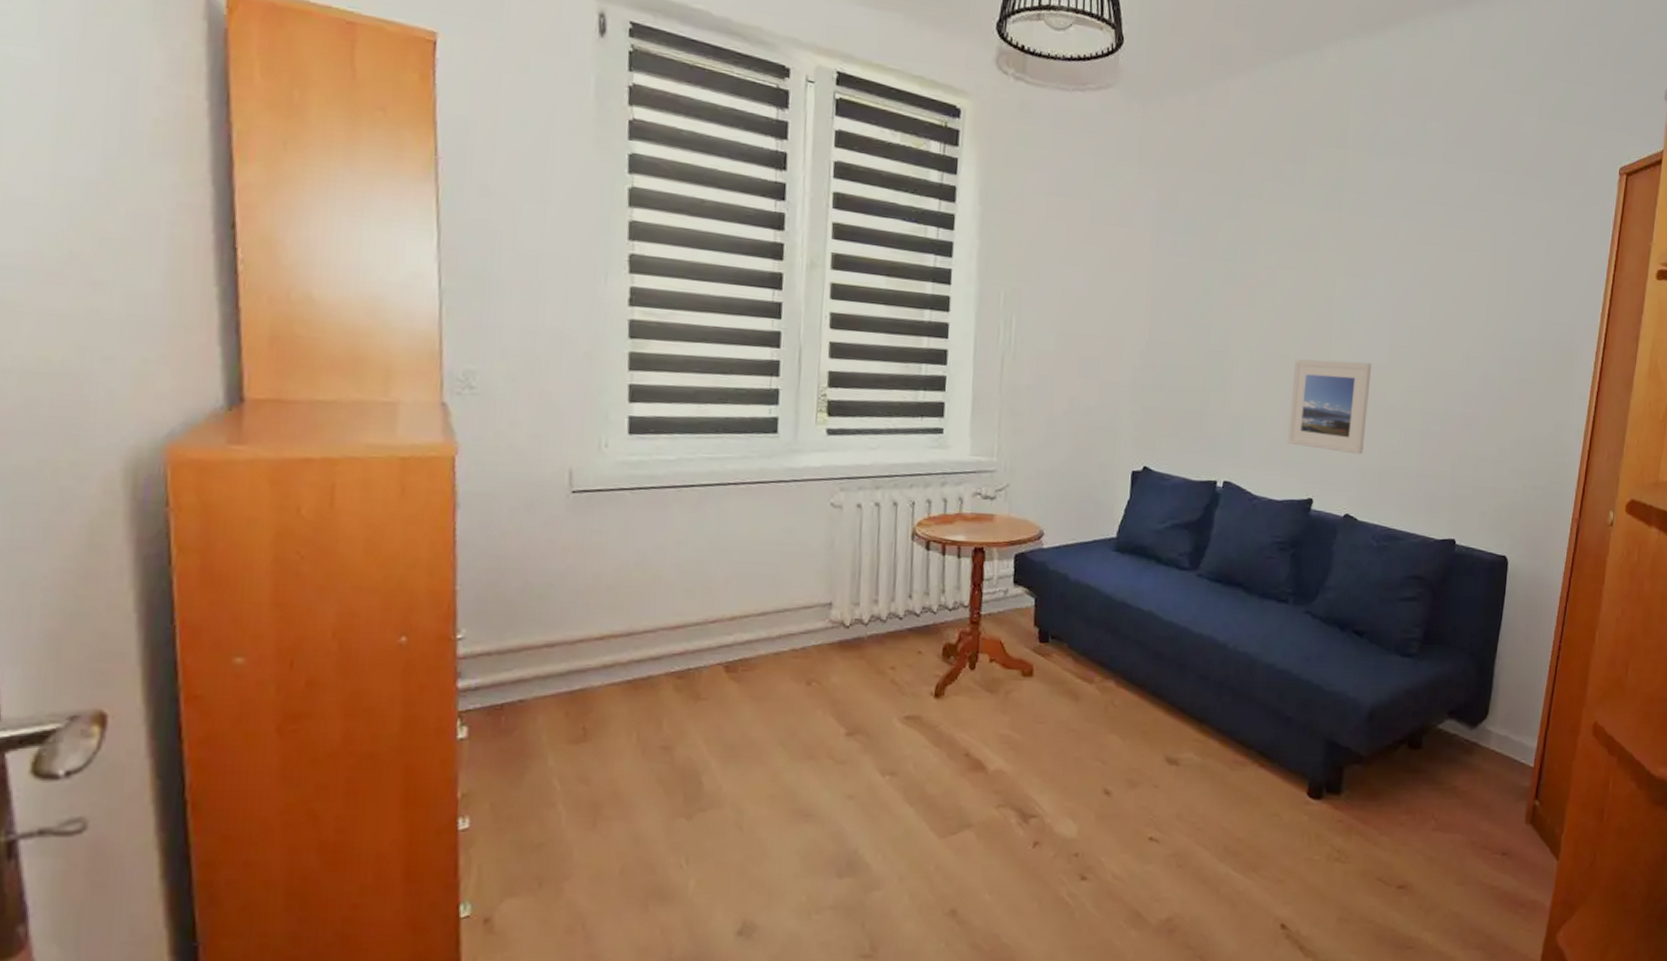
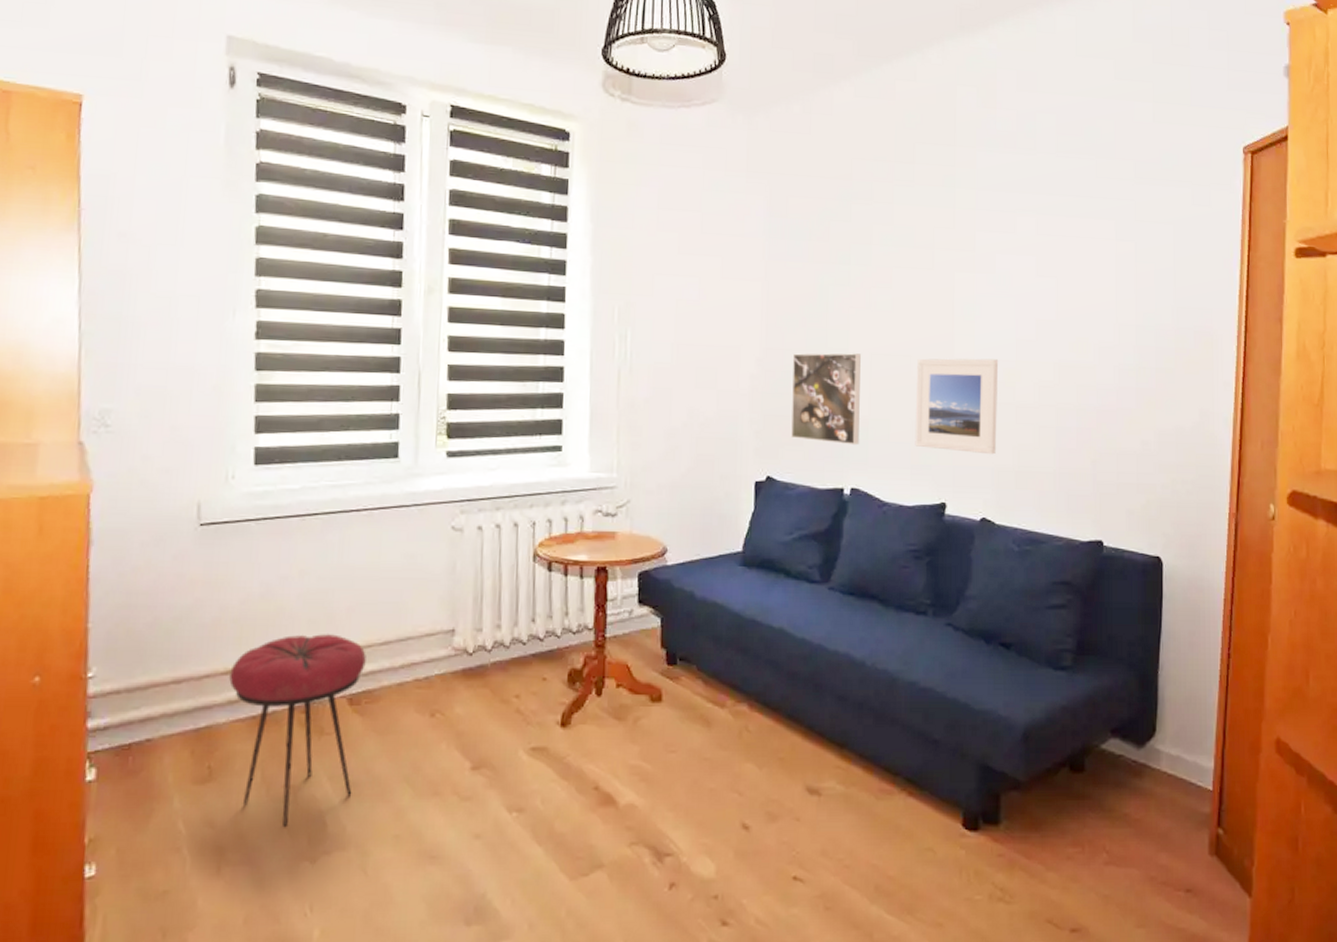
stool: none [604,603,743,786] -> present [229,634,366,828]
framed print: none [1169,348,1241,440] -> present [791,353,861,446]

